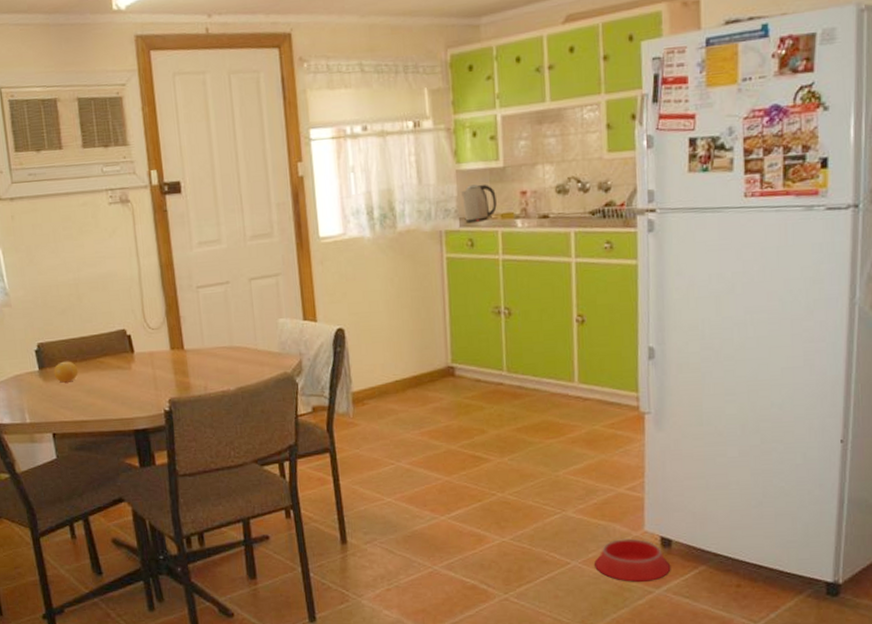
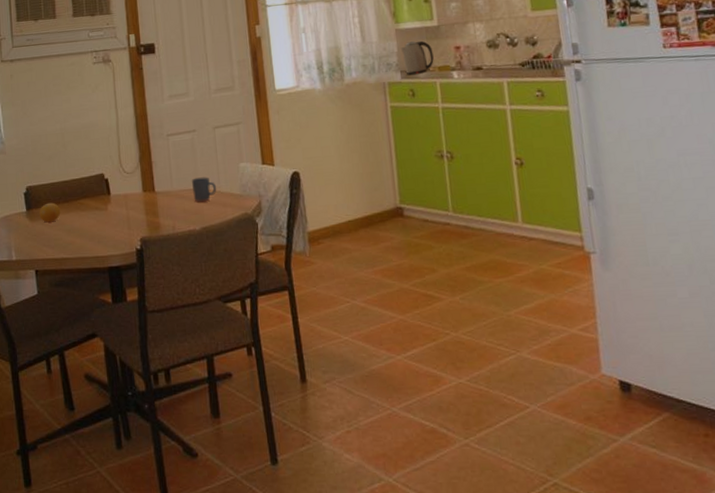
mug: none [224,333,253,361] -> present [191,177,217,203]
pet bowl: present [595,538,671,582] -> none [554,382,634,429]

